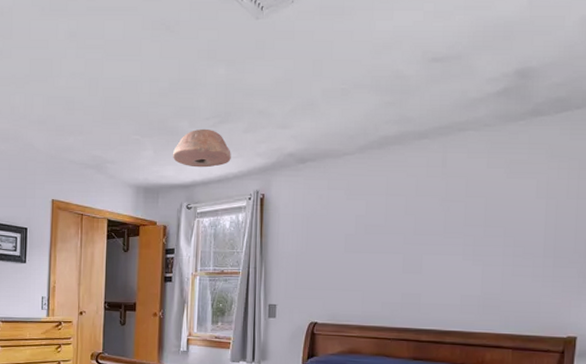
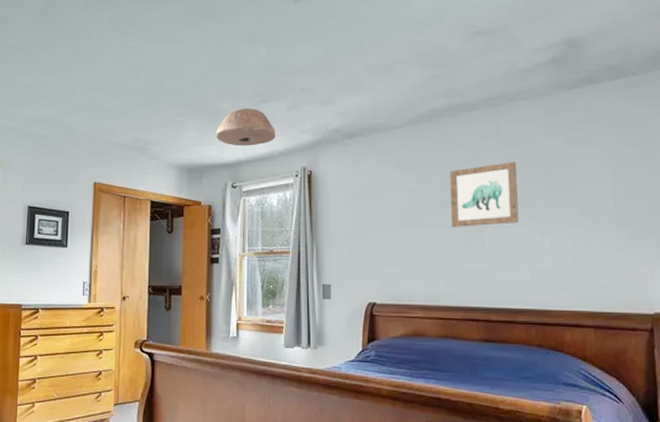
wall art: none [392,191,458,253] -> present [450,162,519,227]

